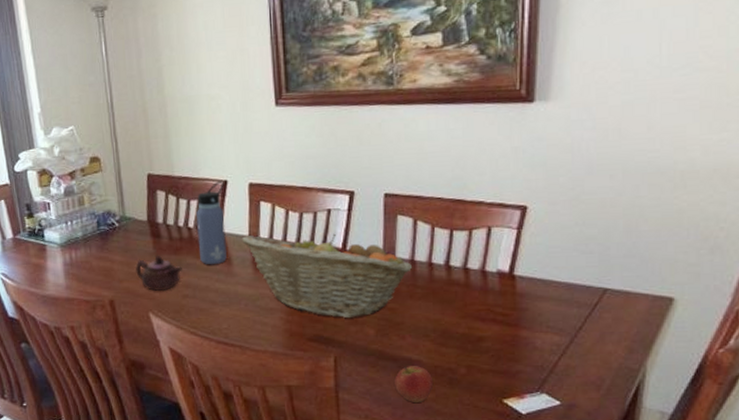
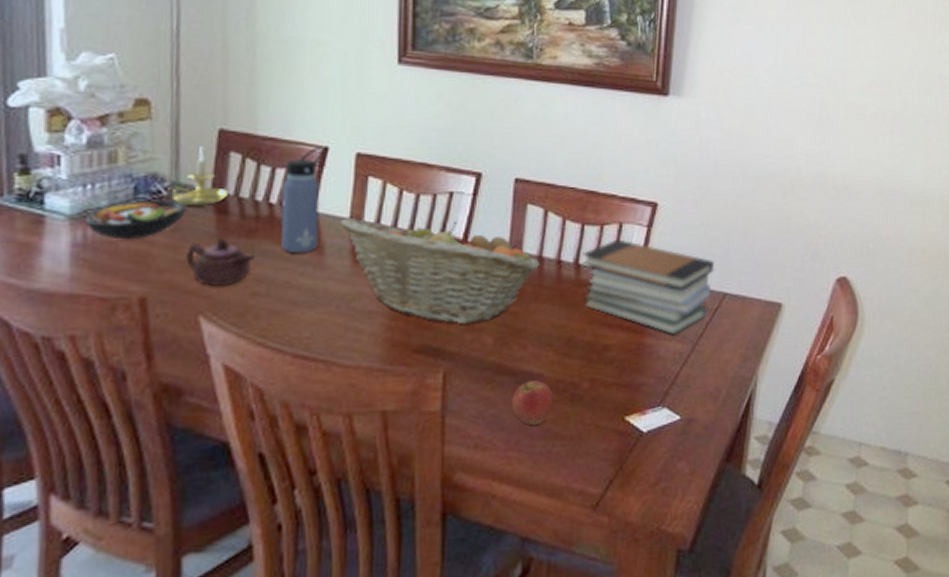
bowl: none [69,229,133,260] -> present [84,199,187,240]
candle holder: none [118,188,160,232] -> present [168,147,230,205]
book stack: none [451,242,592,327] -> present [581,239,714,334]

